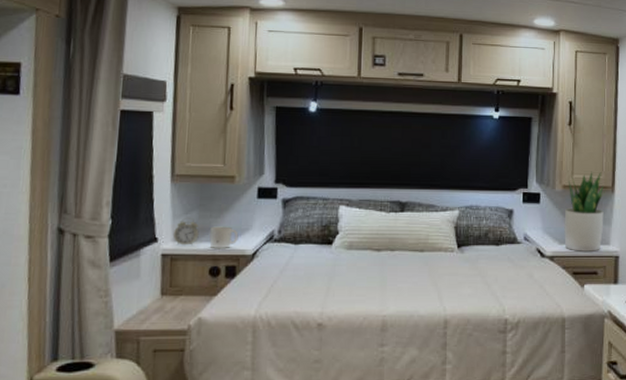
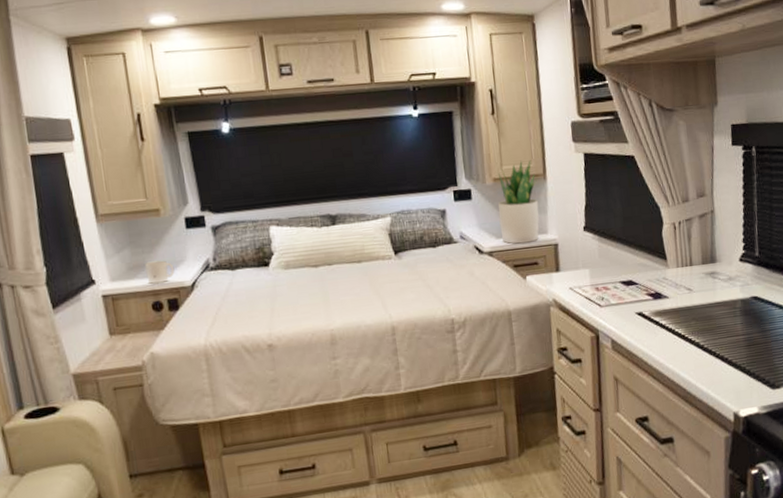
alarm clock: present [172,217,199,245] -> none [109,255,135,285]

